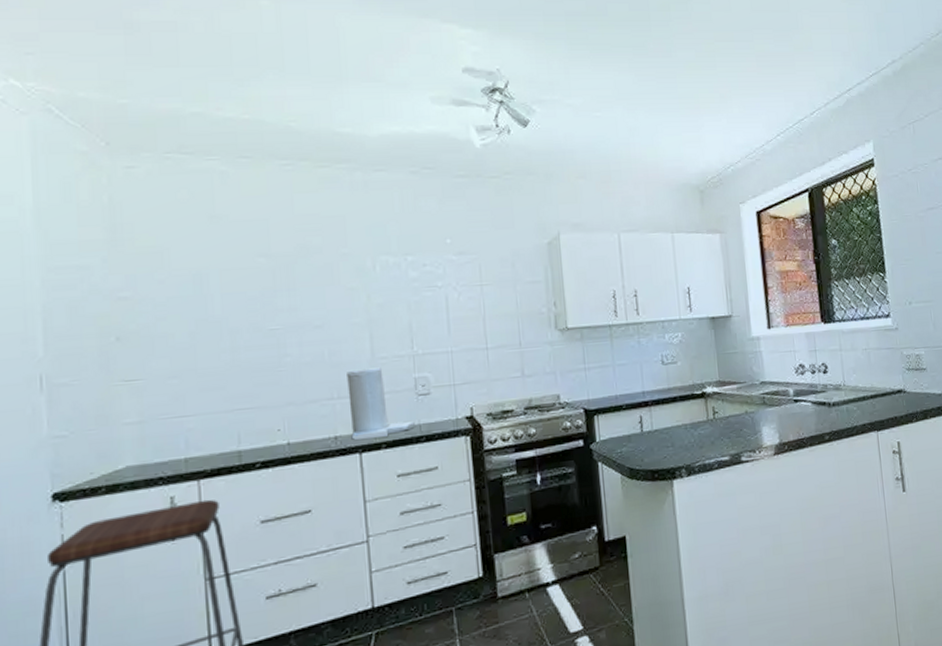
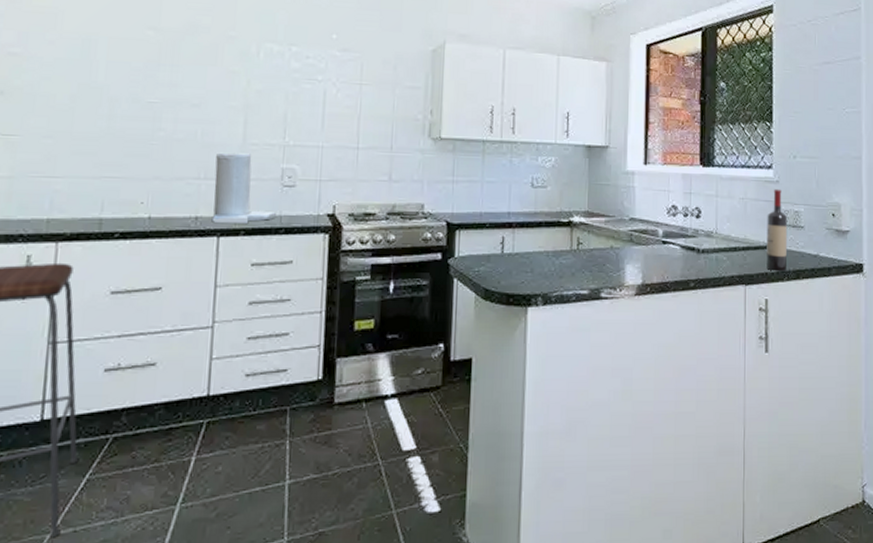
wine bottle: none [890,335,915,415] -> present [766,189,788,272]

